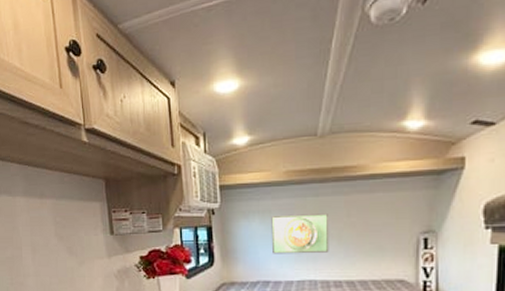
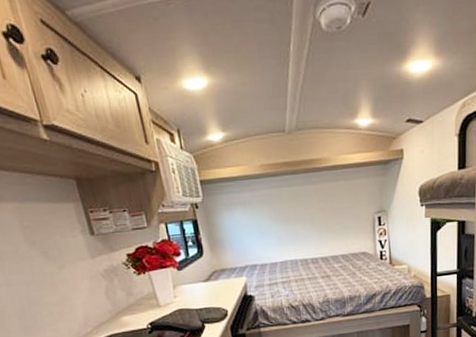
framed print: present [271,213,330,254] -> none [252,201,305,240]

